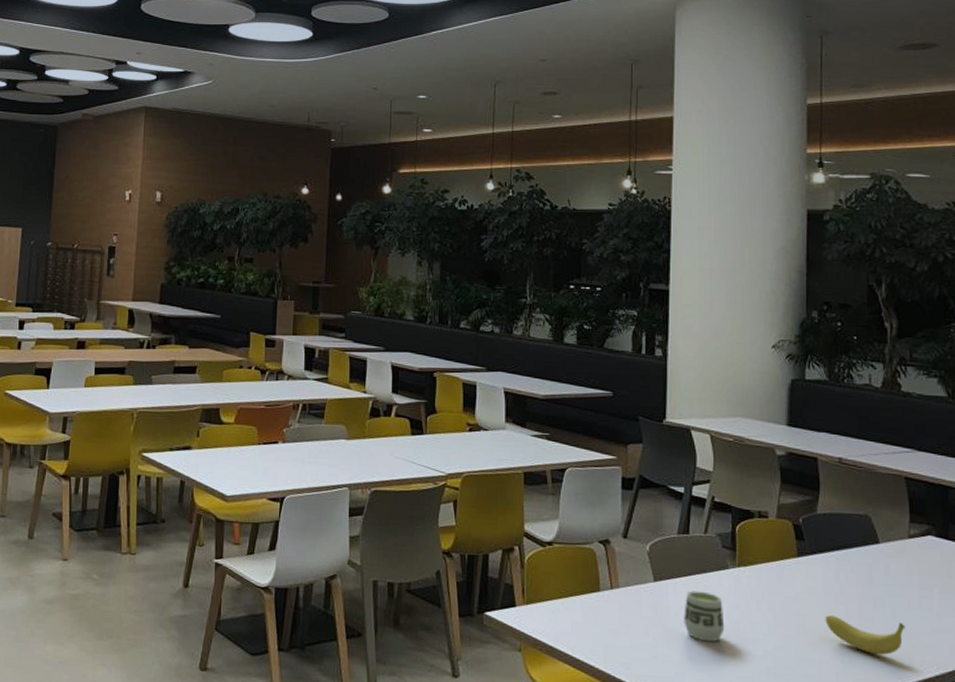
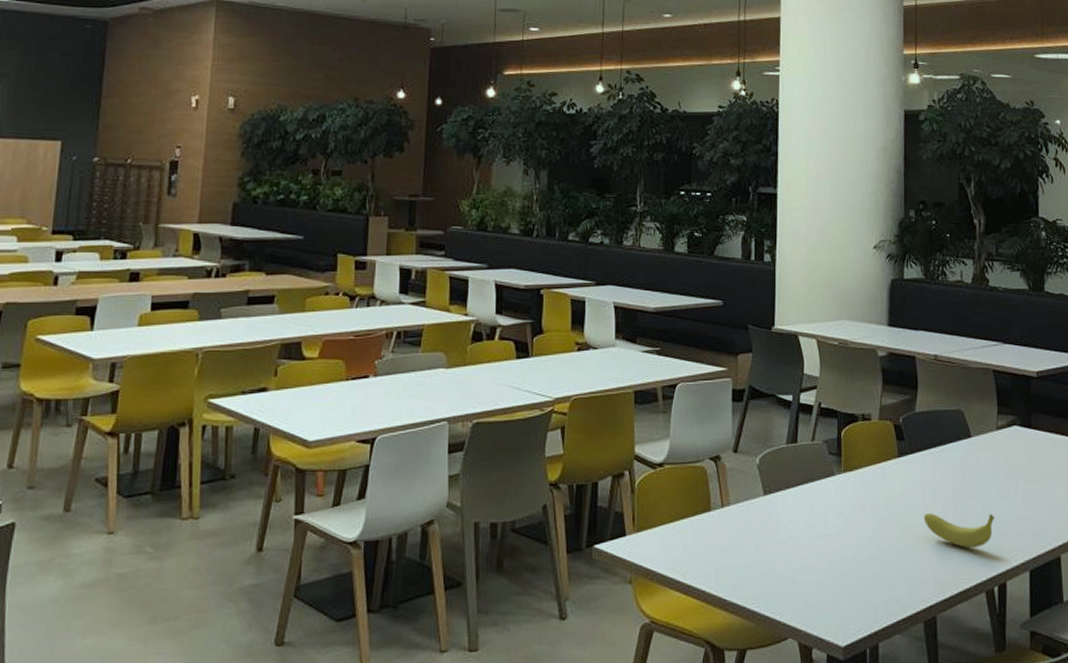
cup: present [683,590,725,642] -> none [792,501,832,553]

